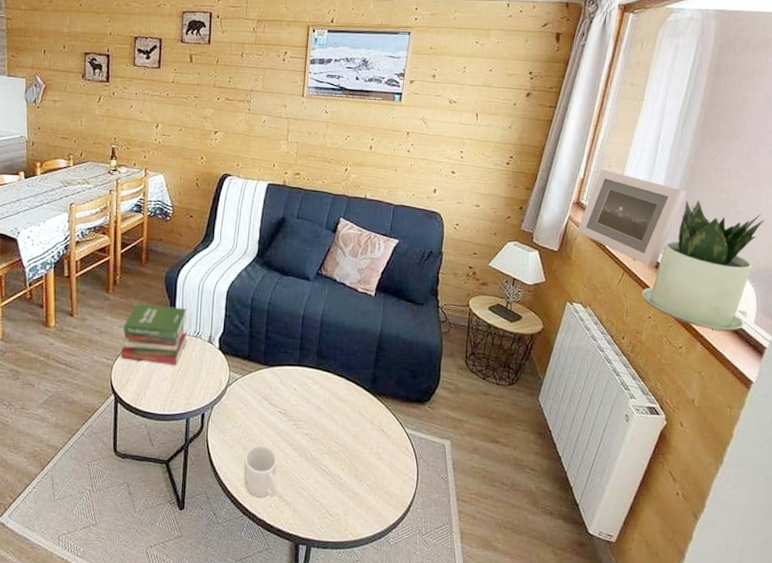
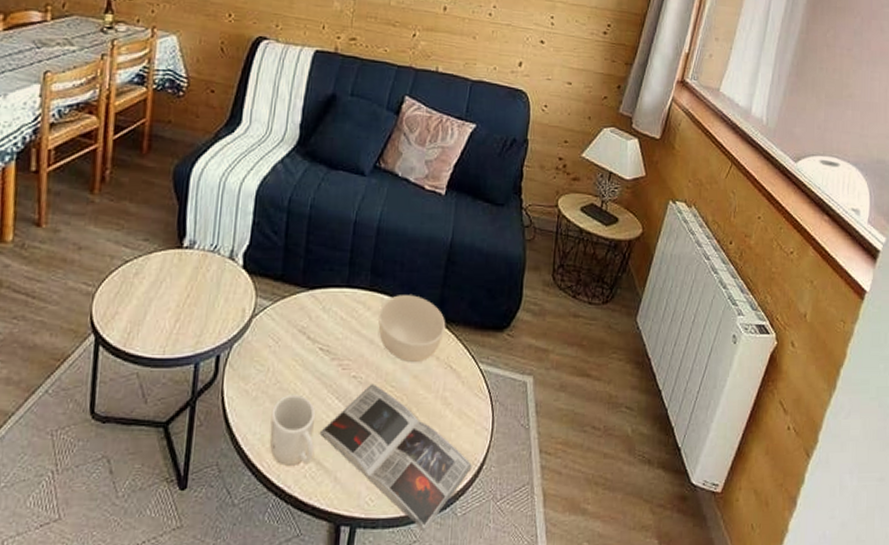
books: present [120,303,187,367] -> none [105,207,202,293]
magazine: none [281,440,402,554] -> present [319,384,472,532]
bowl: none [324,373,378,425] -> present [378,295,446,362]
picture frame: present [577,169,688,267] -> none [681,42,799,159]
planter: present [641,200,764,332] -> none [750,81,877,234]

